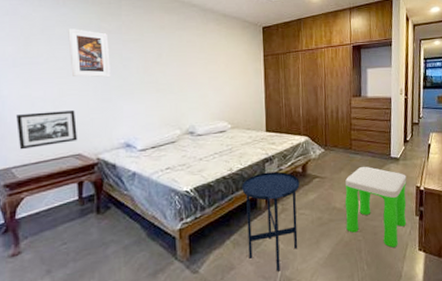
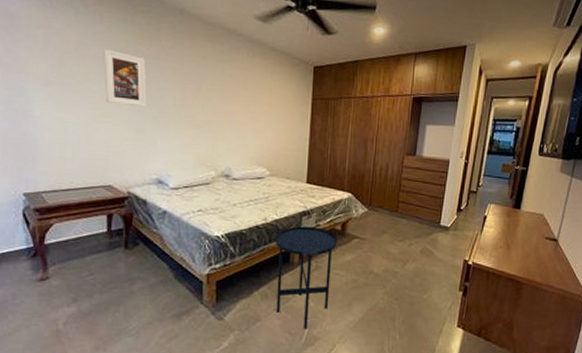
picture frame: present [16,110,77,150] -> none [48,137,109,175]
stool: present [344,166,407,248] -> none [382,231,455,320]

